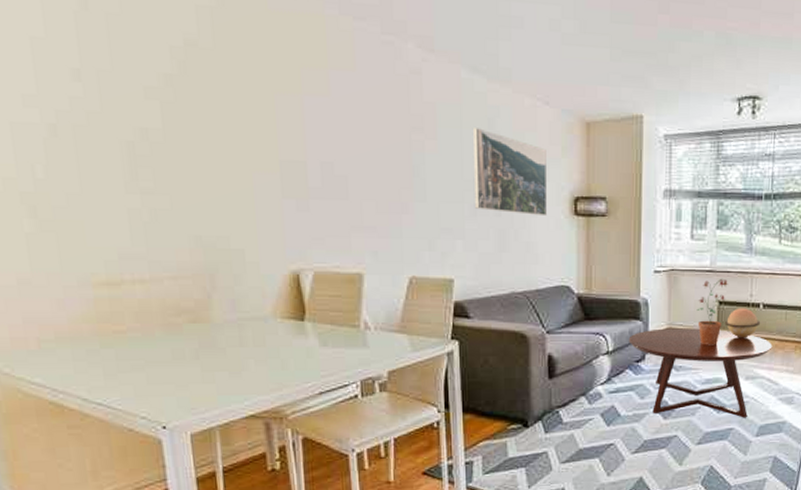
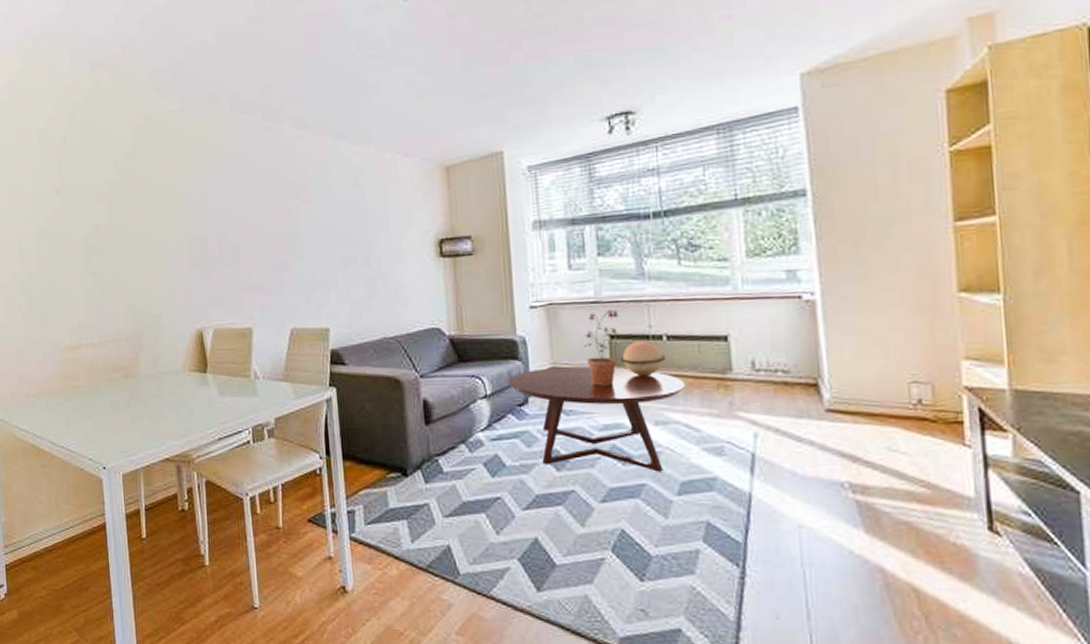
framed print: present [472,128,547,217] -> none [340,187,413,262]

